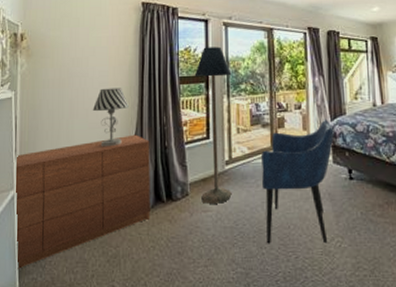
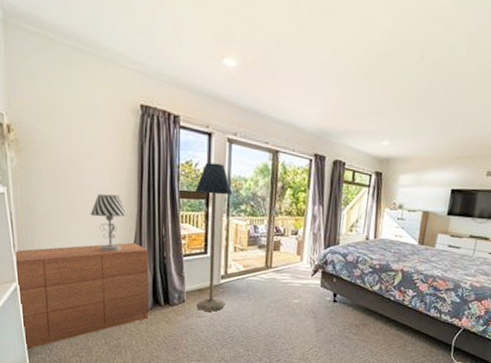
armchair: present [260,119,335,244] -> none [254,246,327,352]

